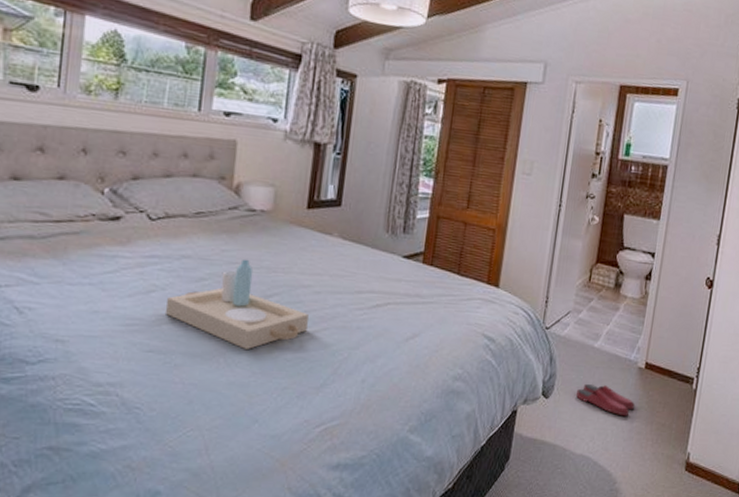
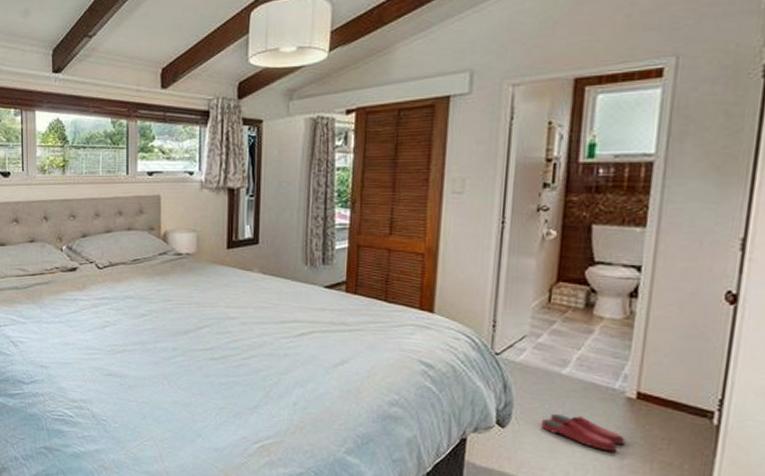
serving tray: present [166,259,309,351] -> none [118,296,237,375]

